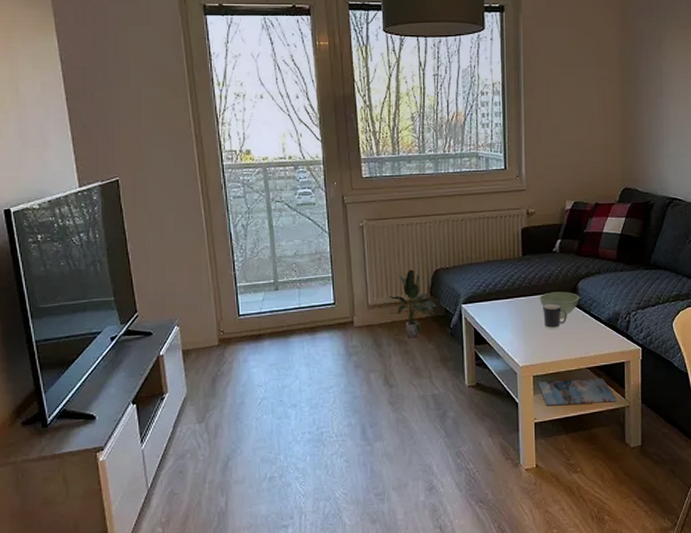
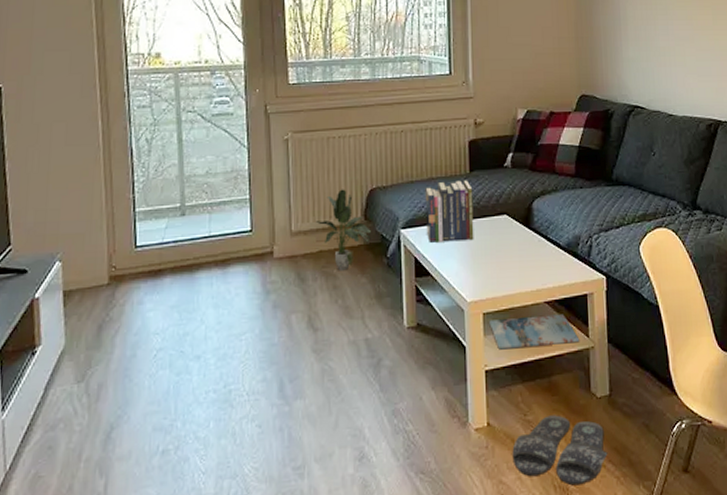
books: none [483,263,526,316] -> present [425,180,474,243]
bowl: present [539,291,579,319] -> none [489,212,535,245]
mug: present [543,303,567,329] -> none [494,226,521,257]
slippers: none [557,460,638,517] -> present [512,415,608,486]

